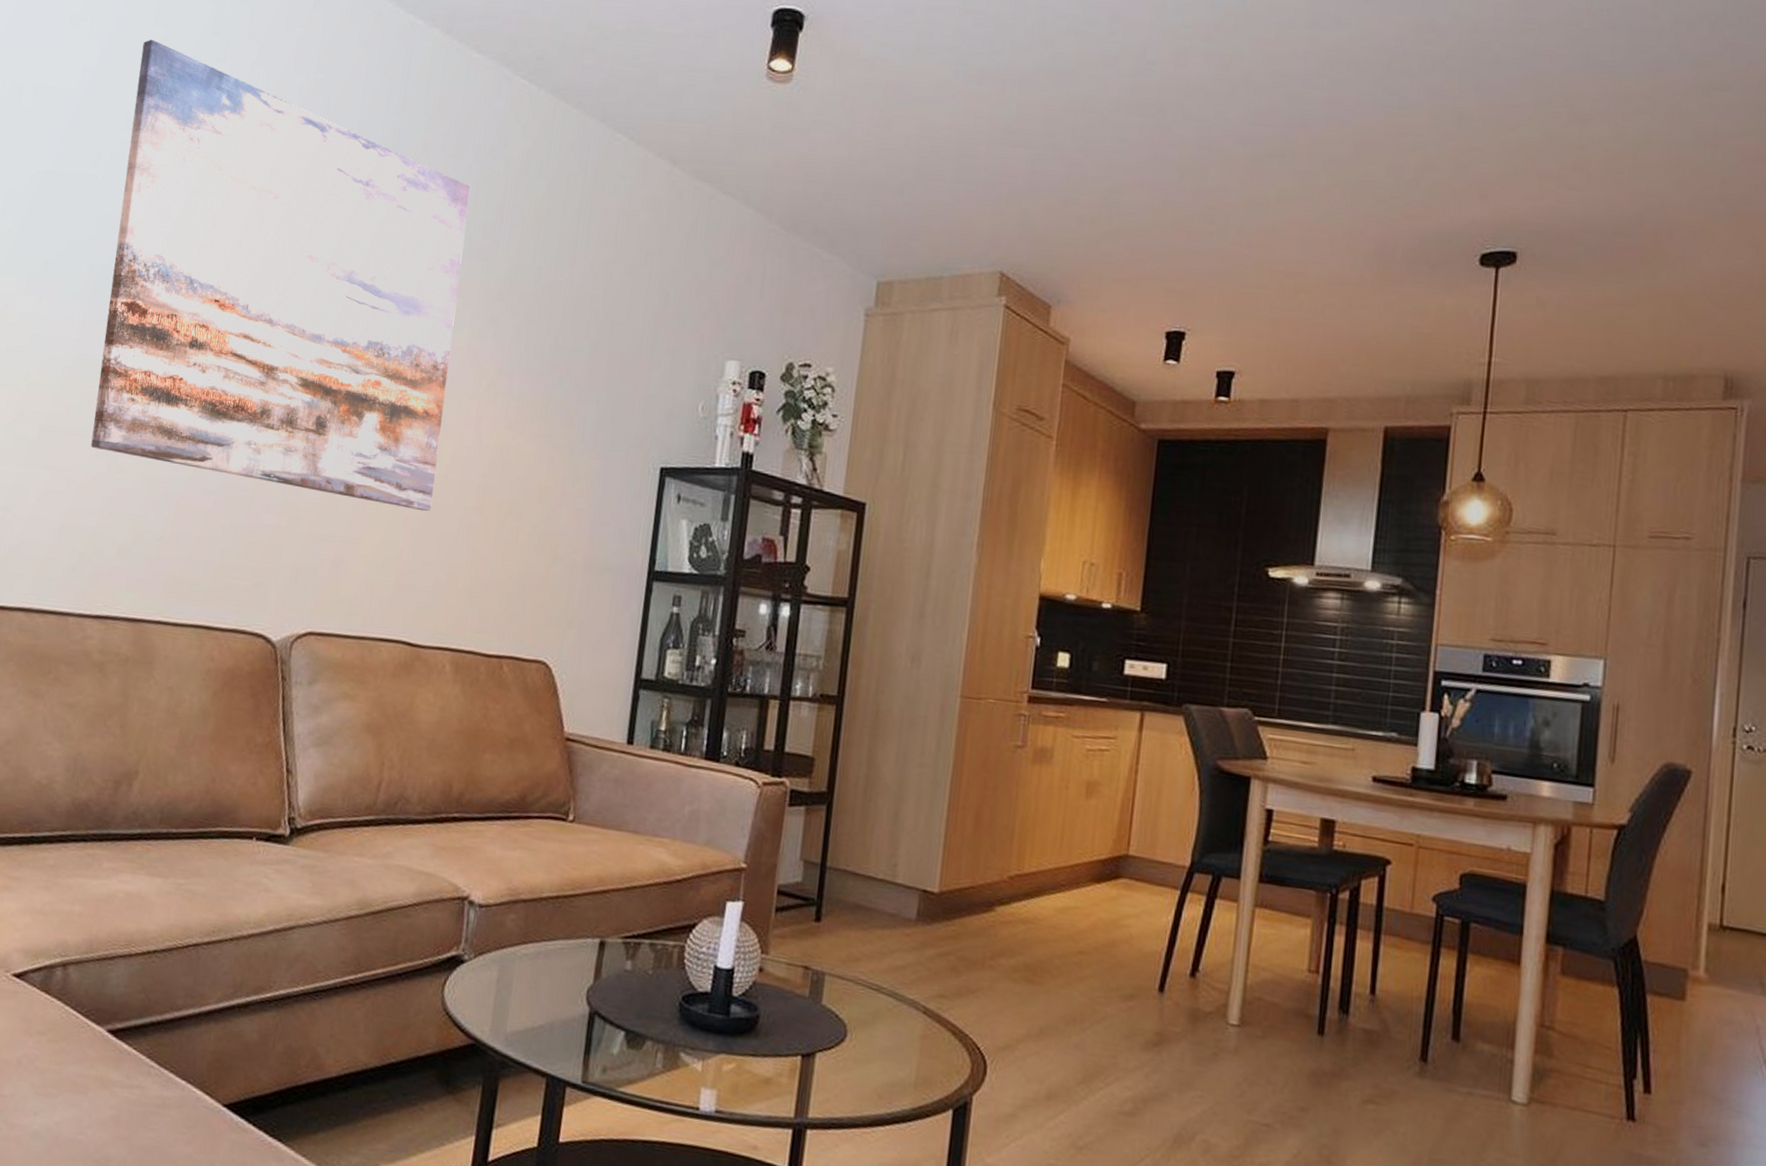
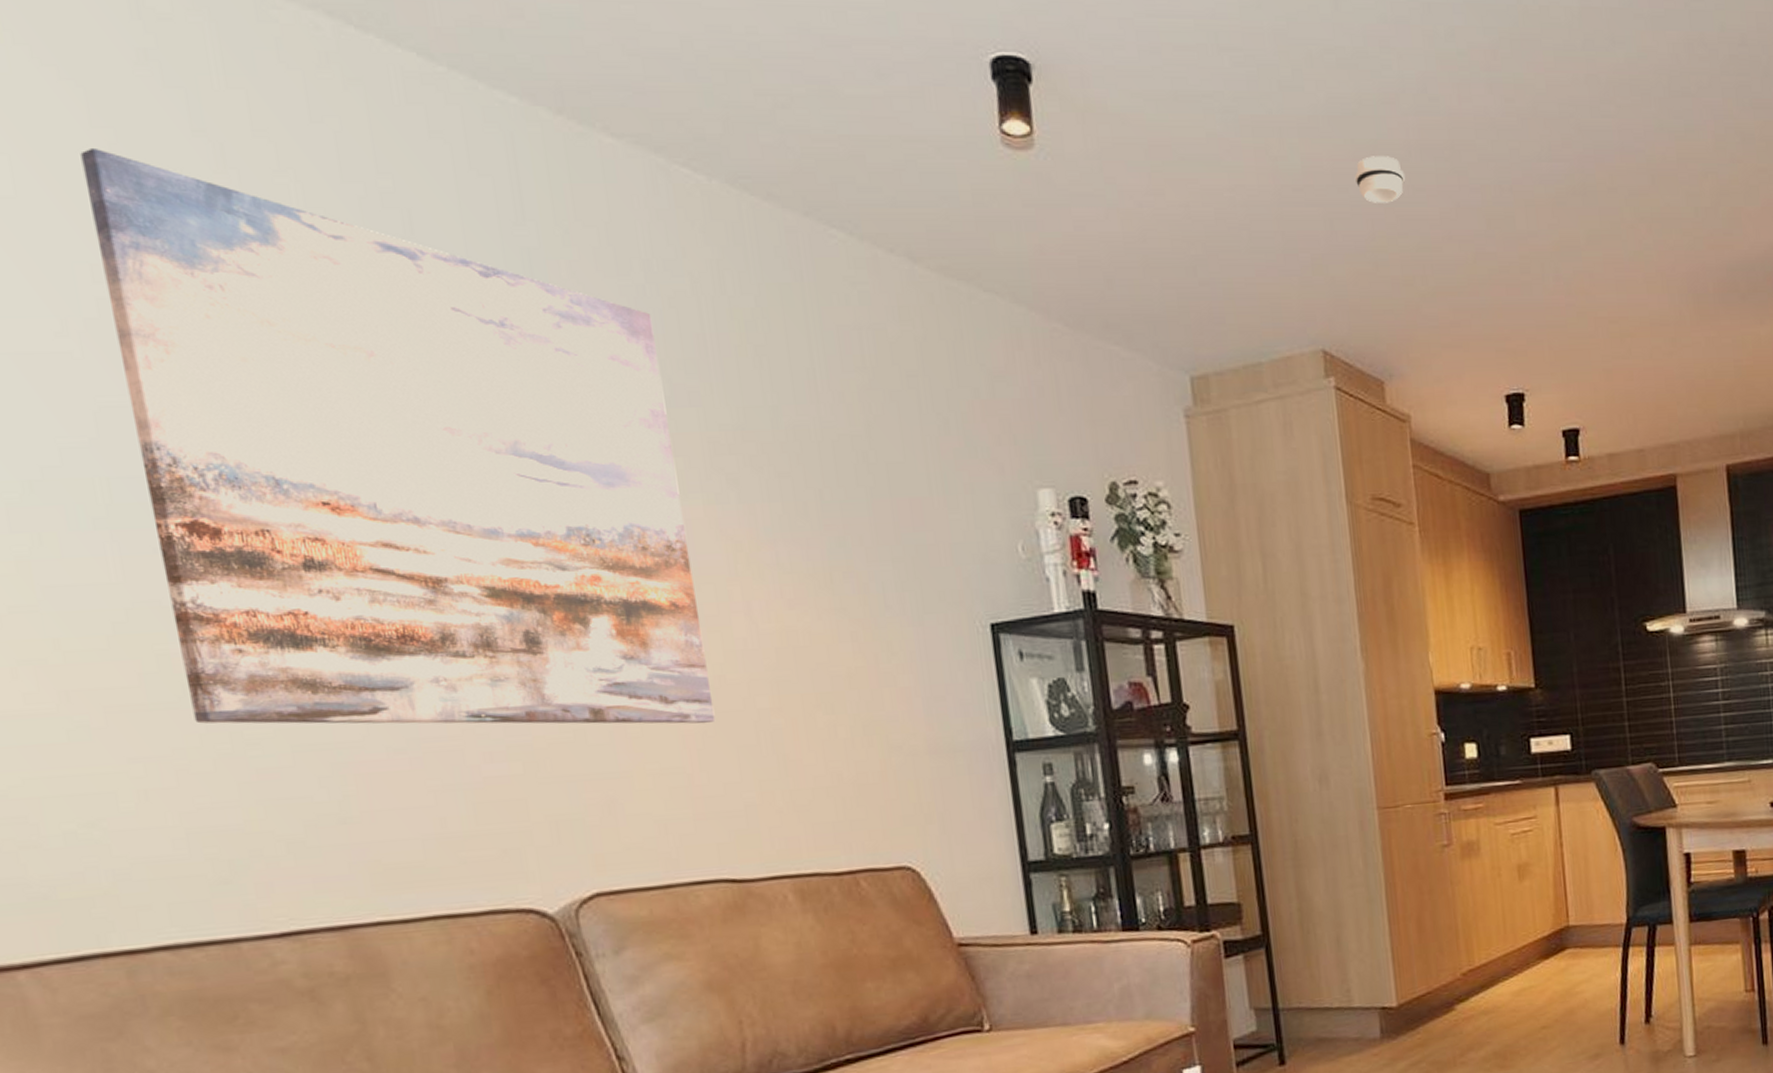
smoke detector: none [1062,108,1110,150] -> present [1354,156,1406,203]

